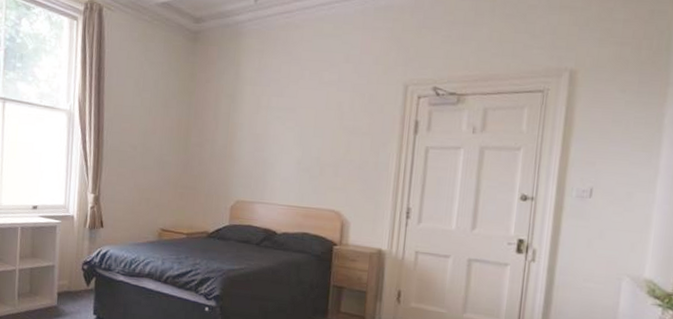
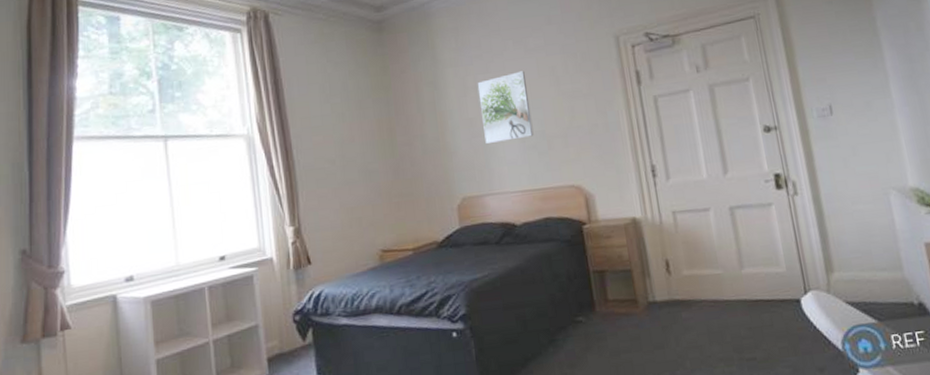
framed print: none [266,100,314,161] -> present [477,71,534,145]

